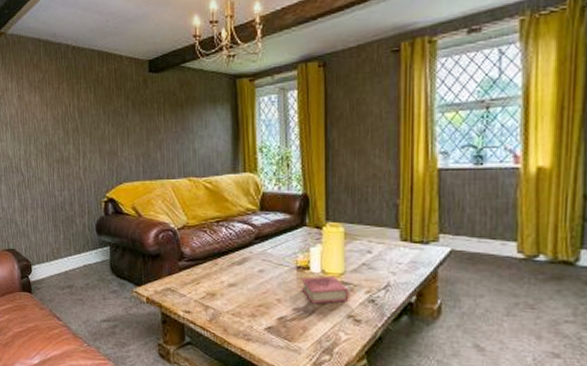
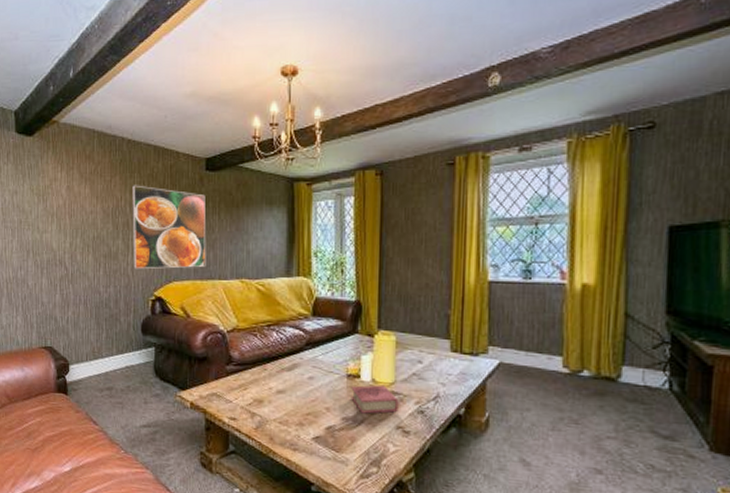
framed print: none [79,90,154,173] -> present [132,185,206,270]

